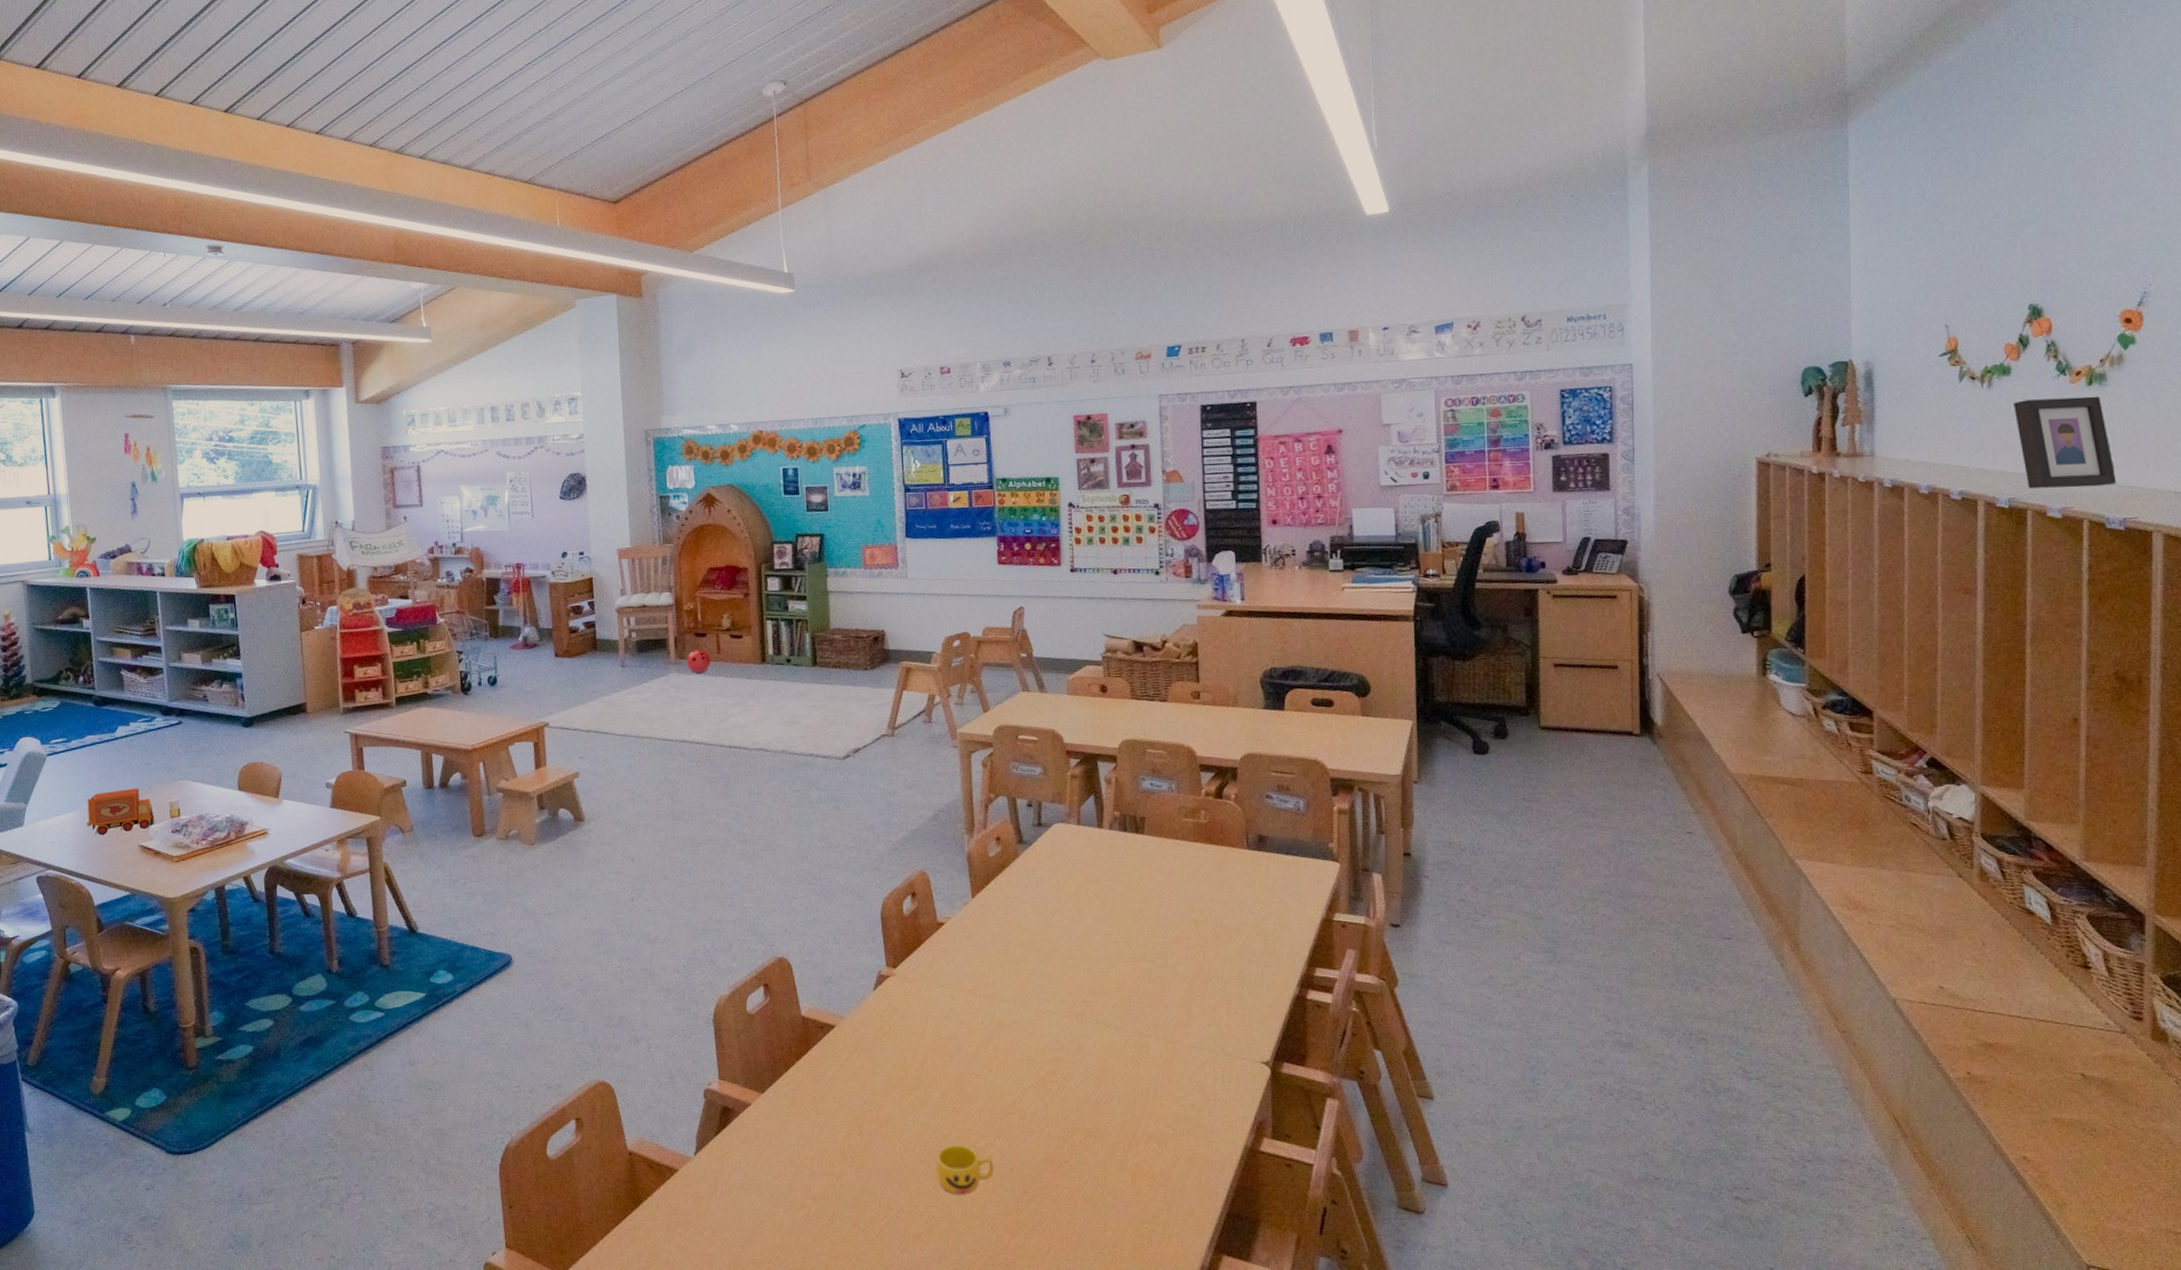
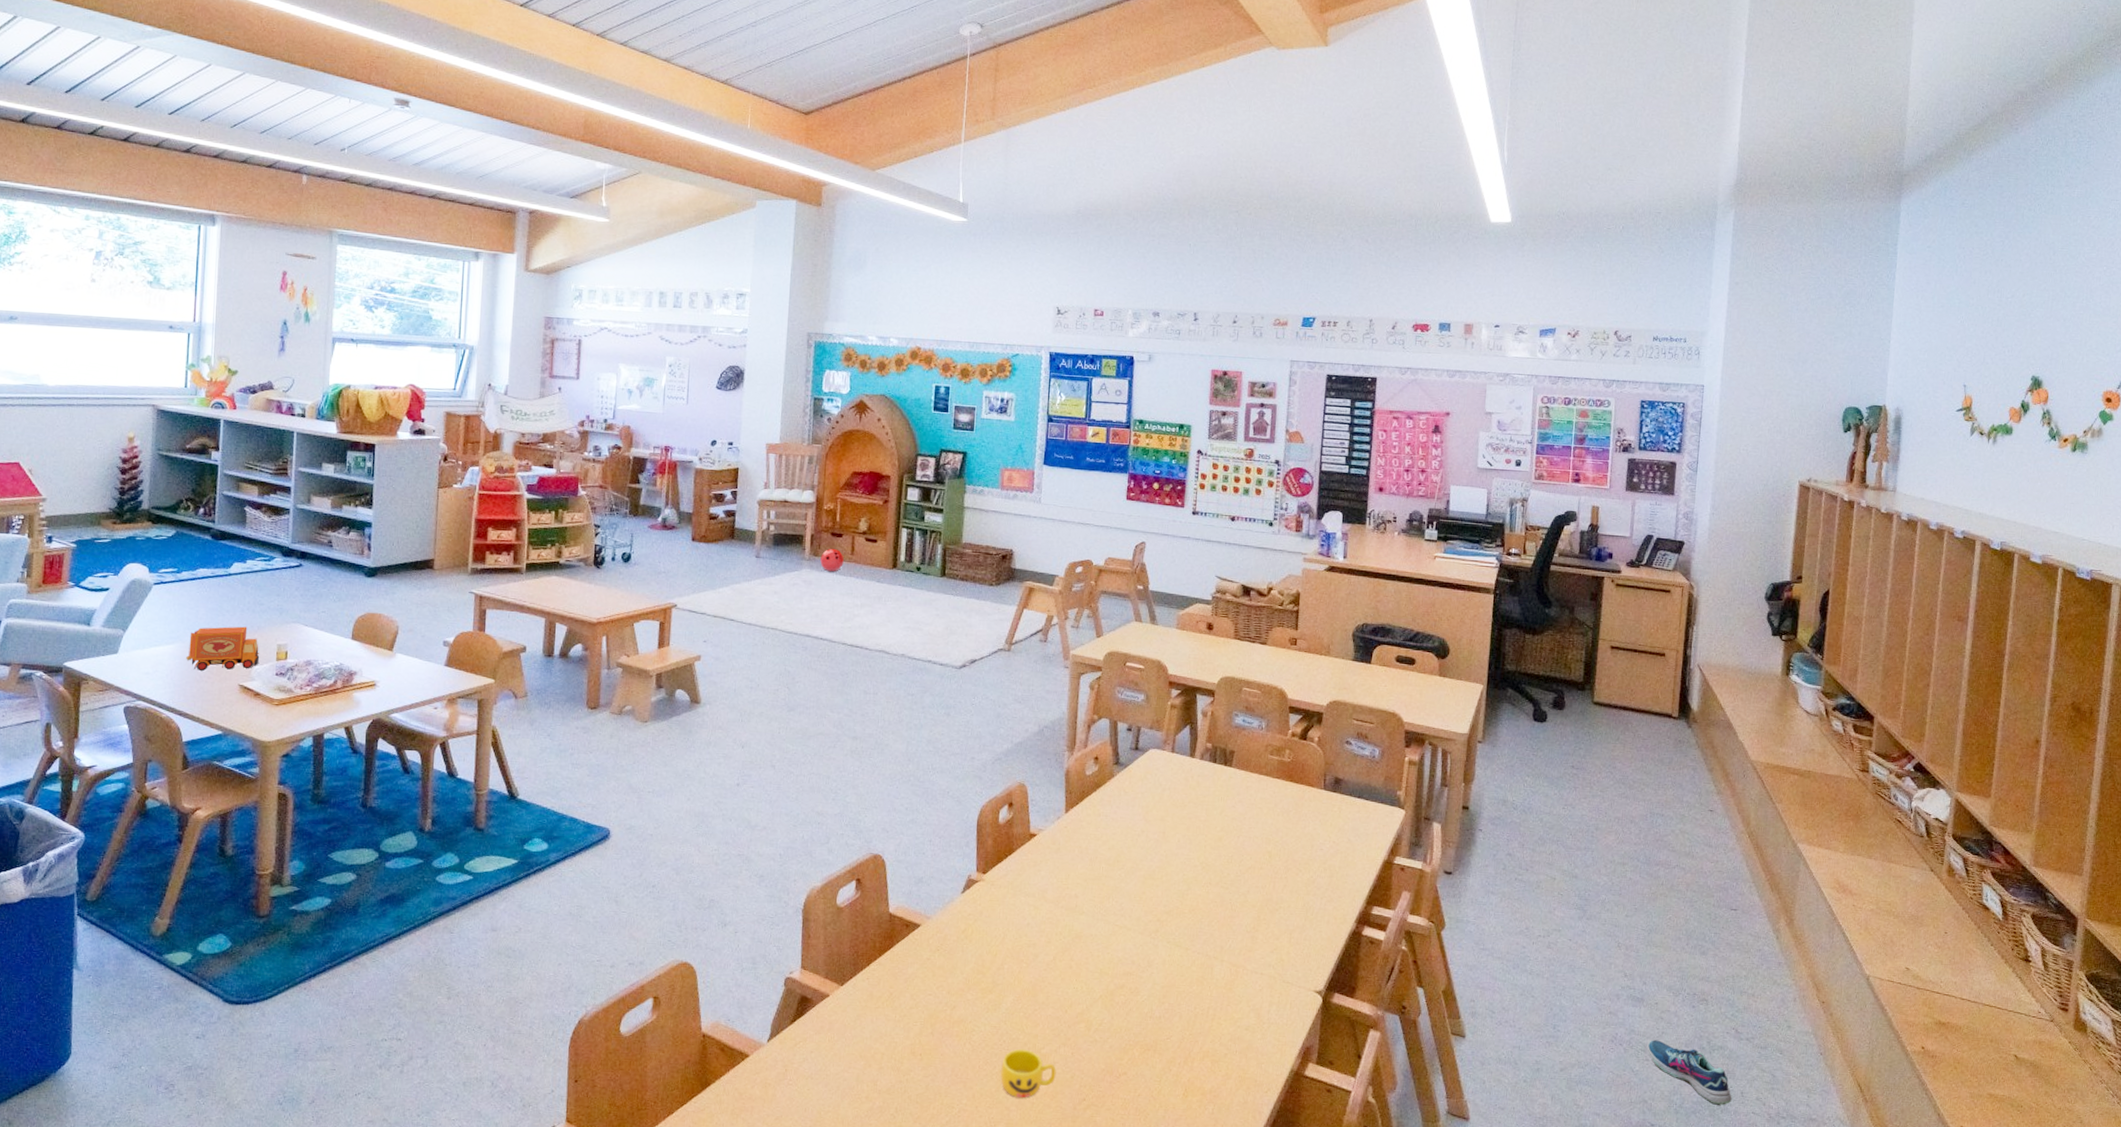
athletic shoe: none [1643,1086,1746,1152] -> present [1648,1040,1732,1105]
picture frame: present [2014,396,2116,489] -> none [2012,458,2088,540]

